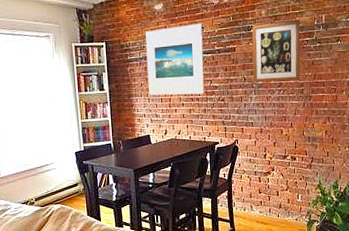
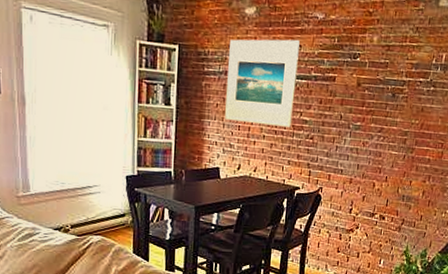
wall art: present [252,19,301,83] -> none [350,53,416,128]

